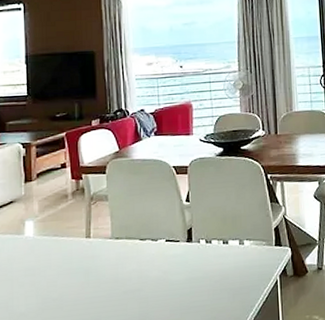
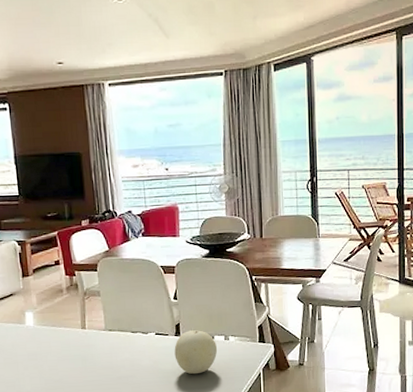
fruit: none [185,235,231,285] -> present [174,330,217,375]

